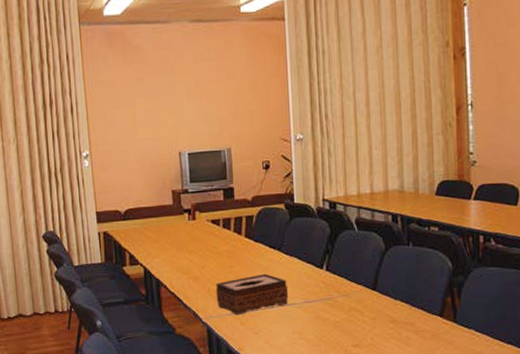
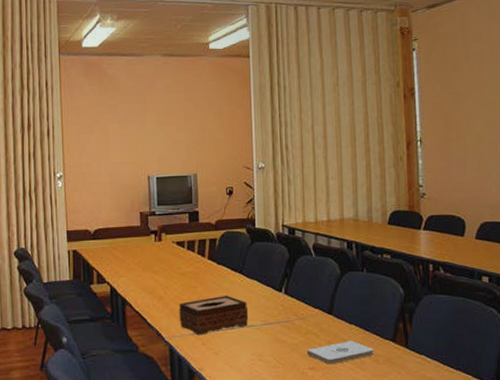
notepad: none [349,317,420,342] -> present [306,341,374,365]

